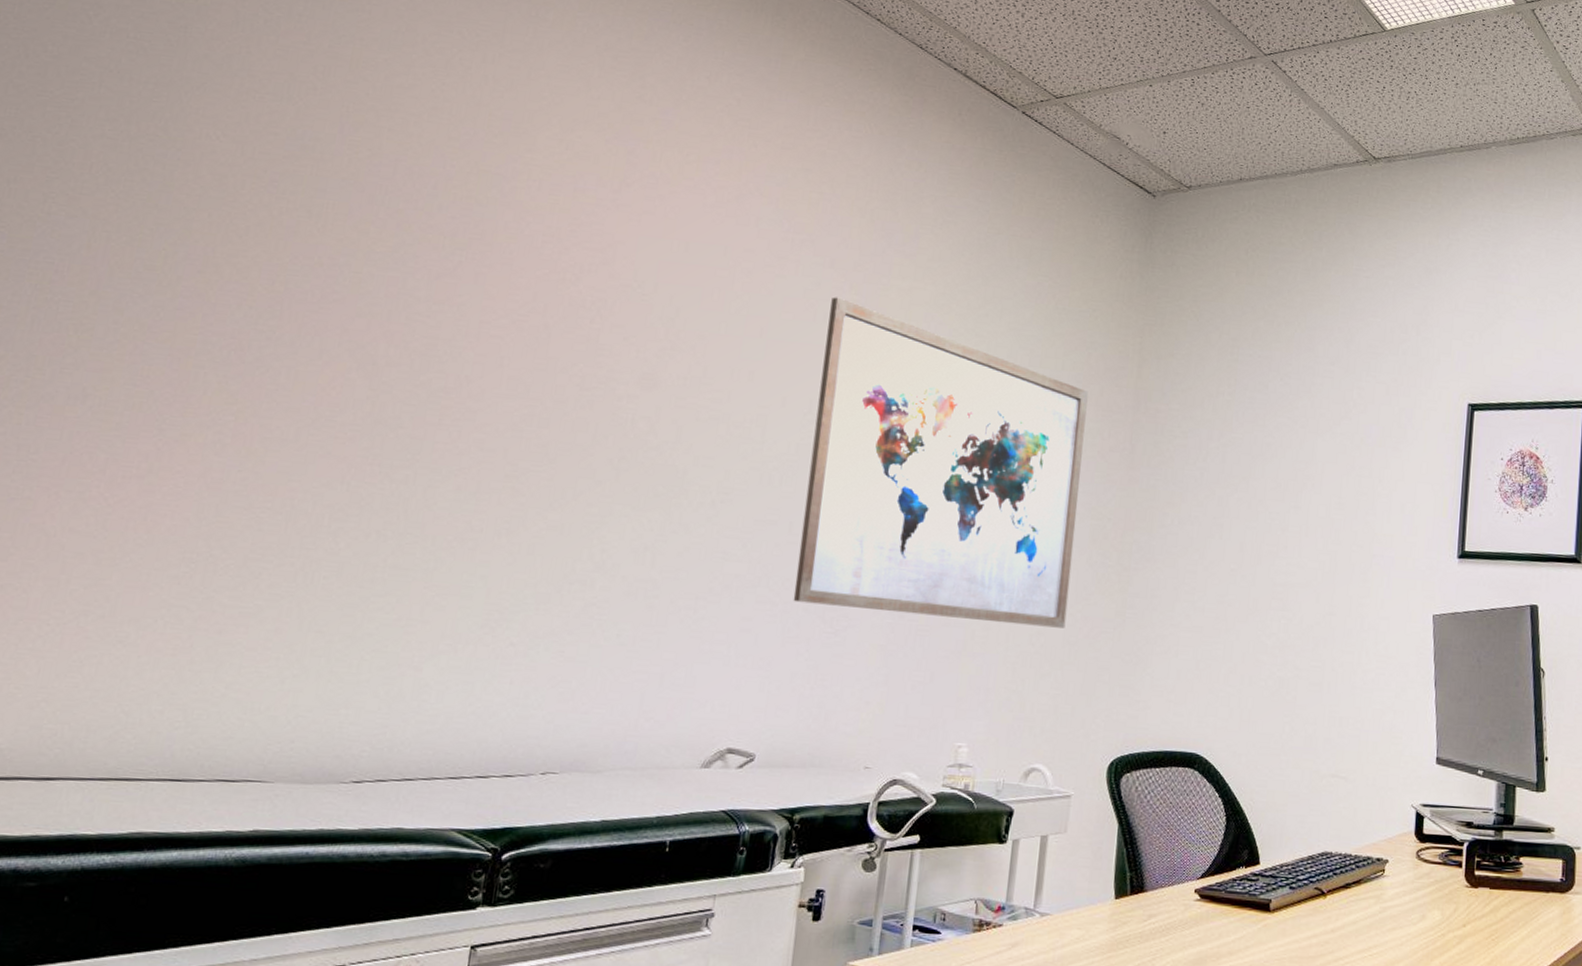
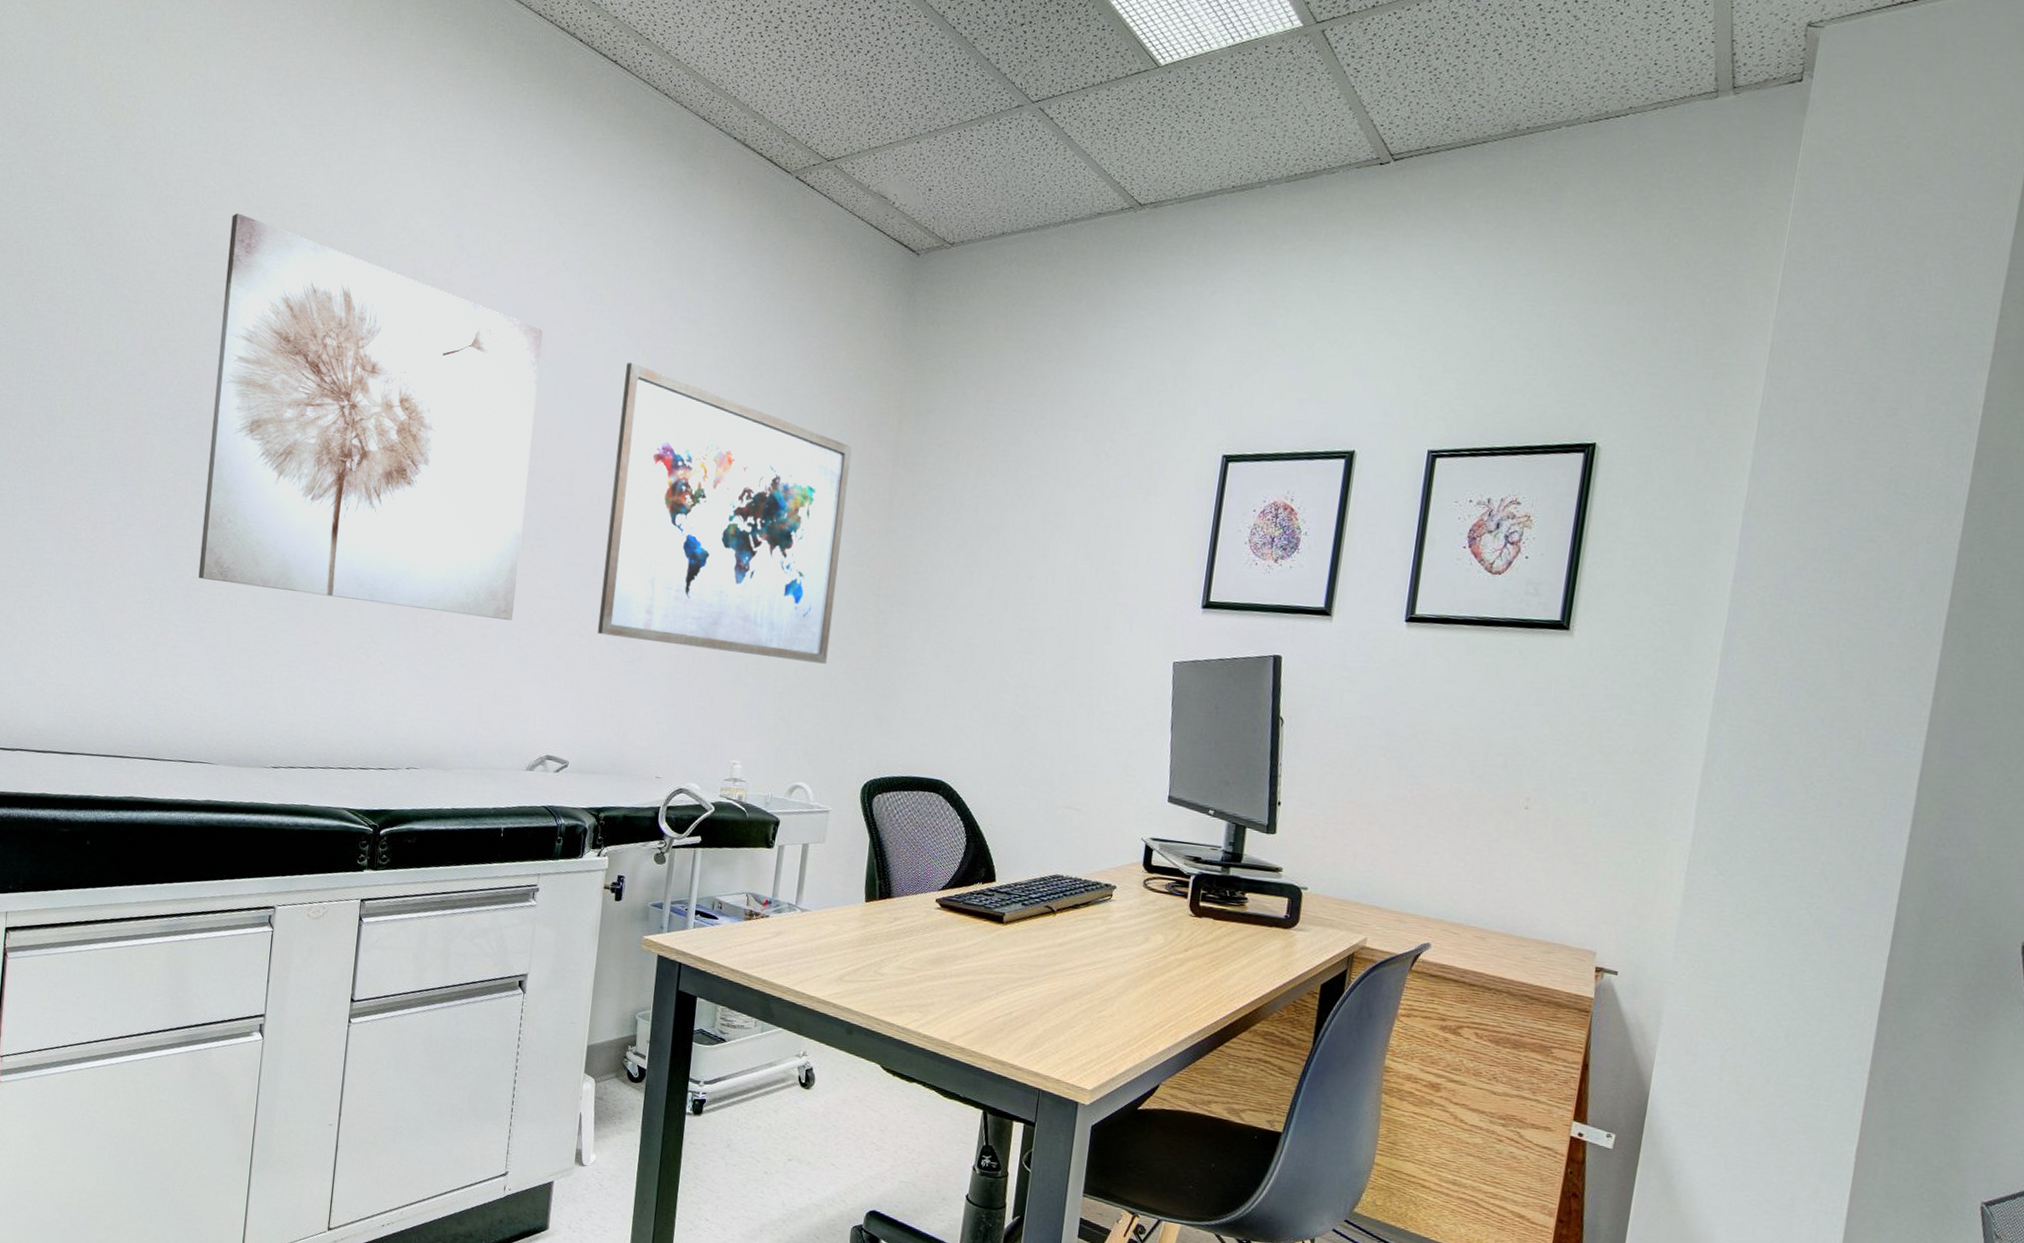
wall art: none [260,113,732,588] -> present [198,213,543,620]

